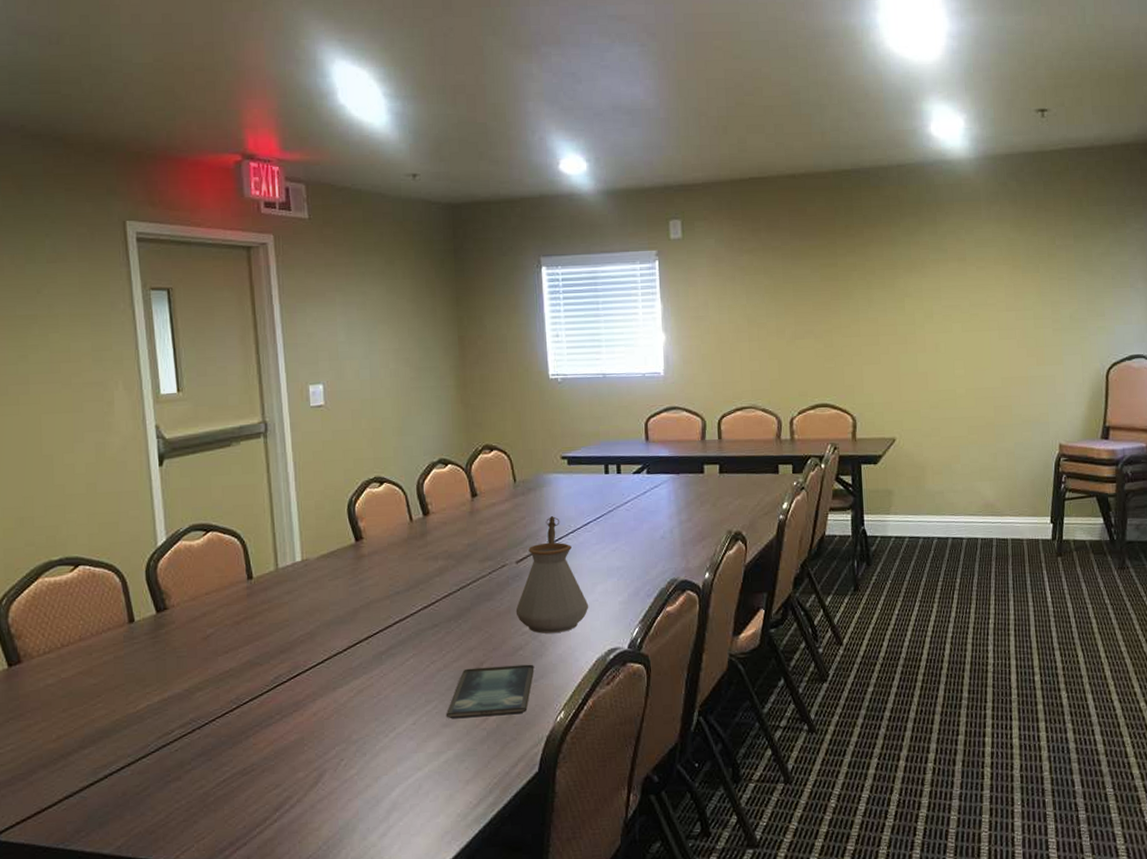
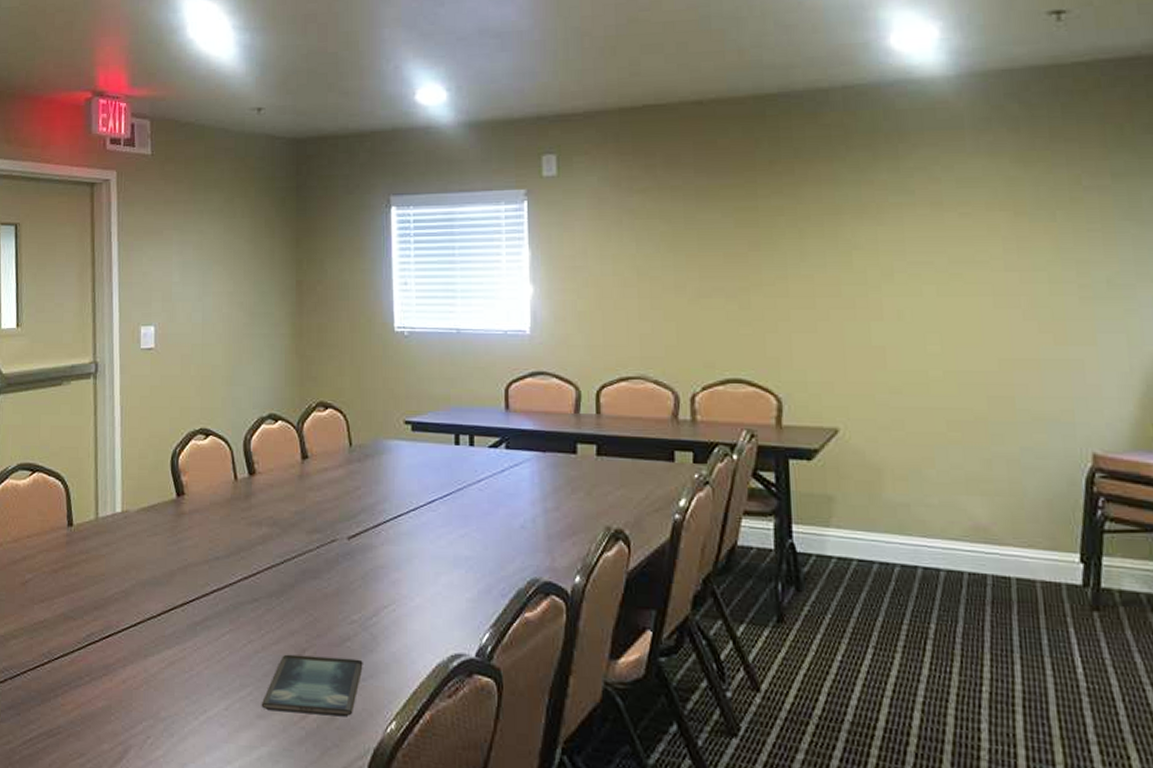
coffee pot: present [515,516,589,634] -> none [344,489,430,627]

